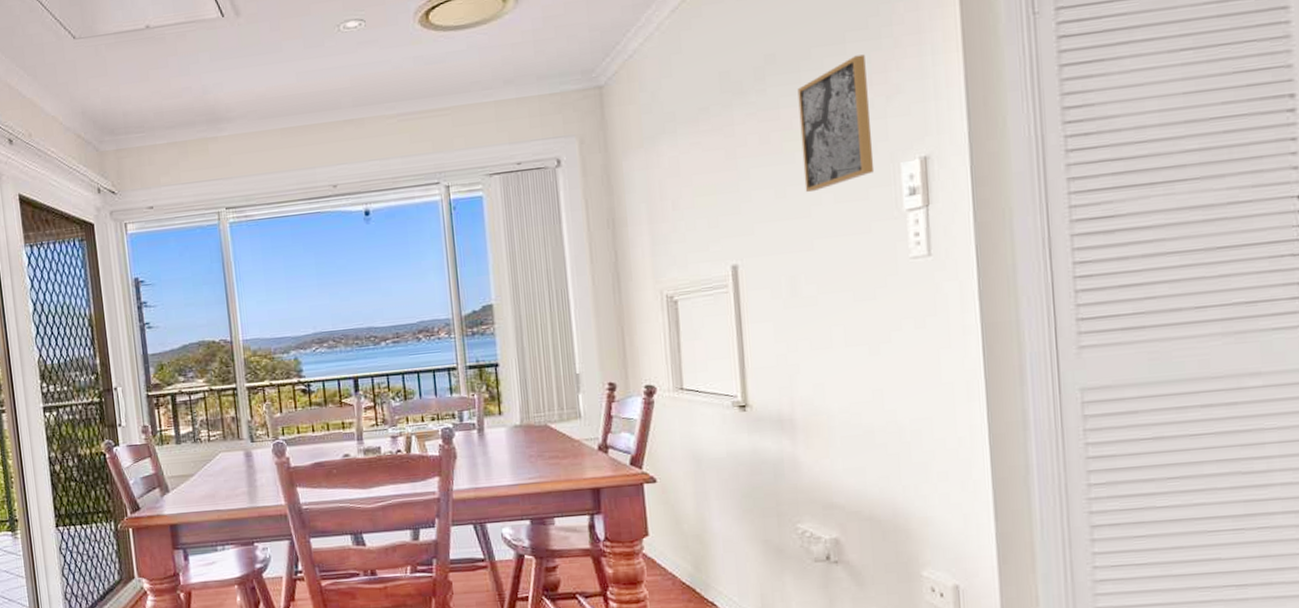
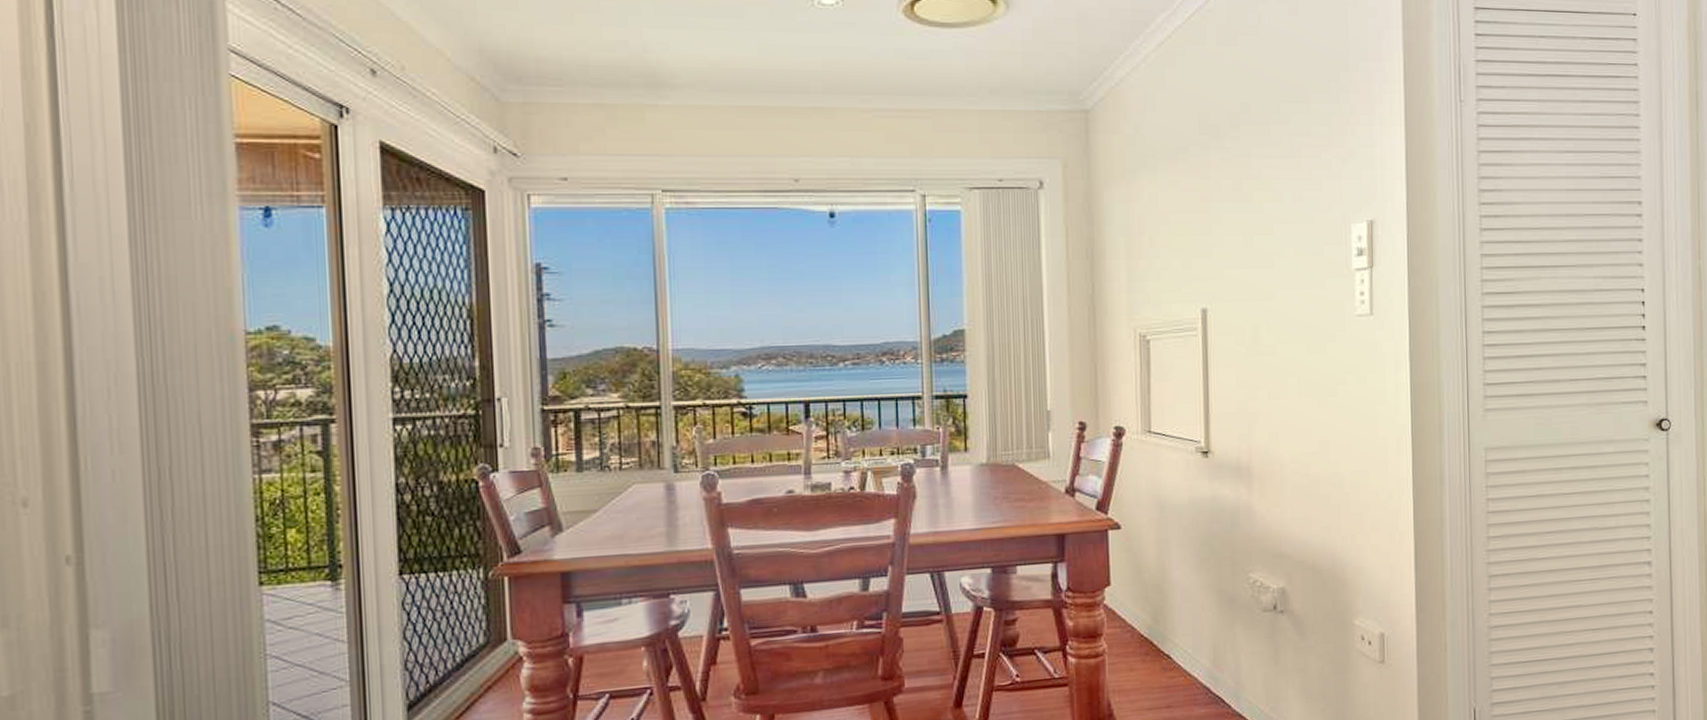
wall art: present [797,54,875,193] -> none [1267,116,1330,243]

